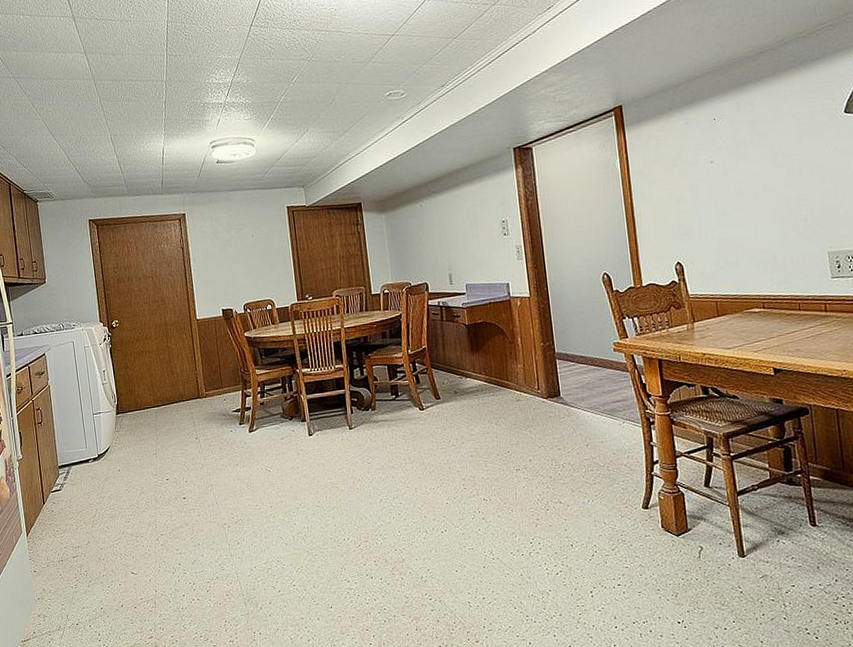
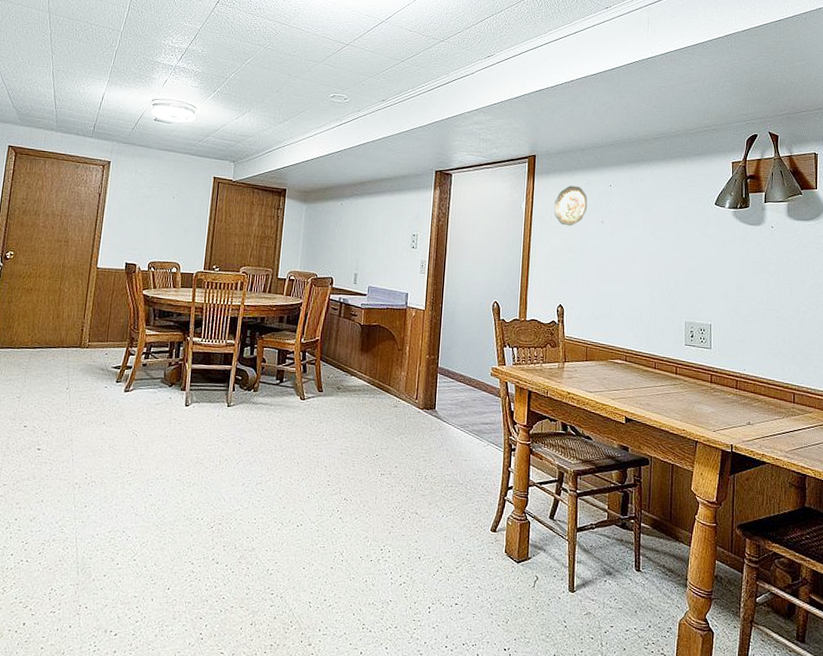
decorative plate: none [652,128,692,176] -> present [554,185,588,226]

